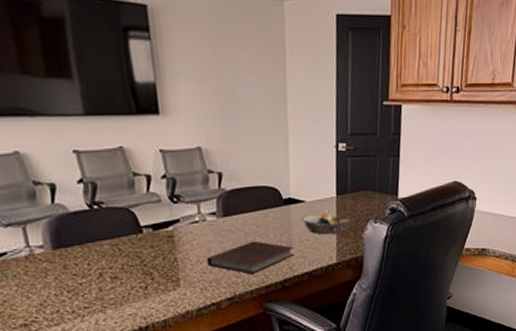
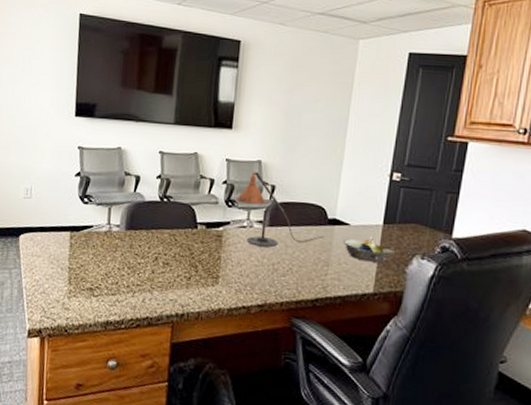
desk lamp: none [181,160,283,241] -> present [236,172,325,248]
notebook: present [206,241,295,274] -> none [245,254,331,287]

